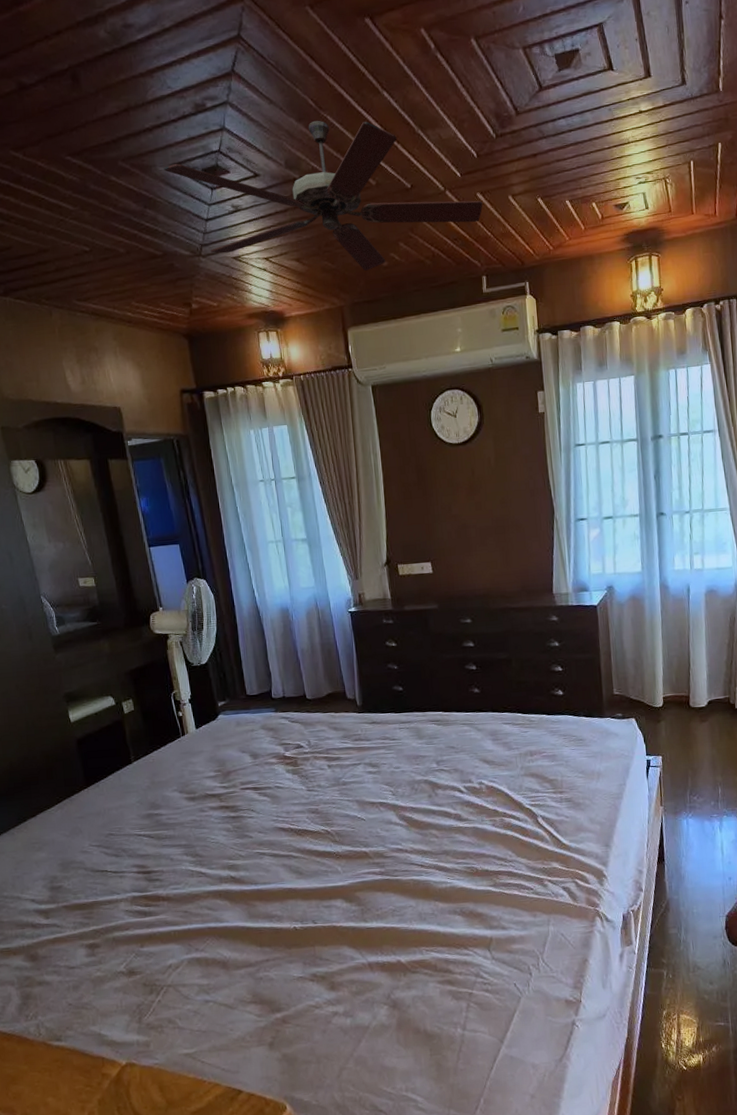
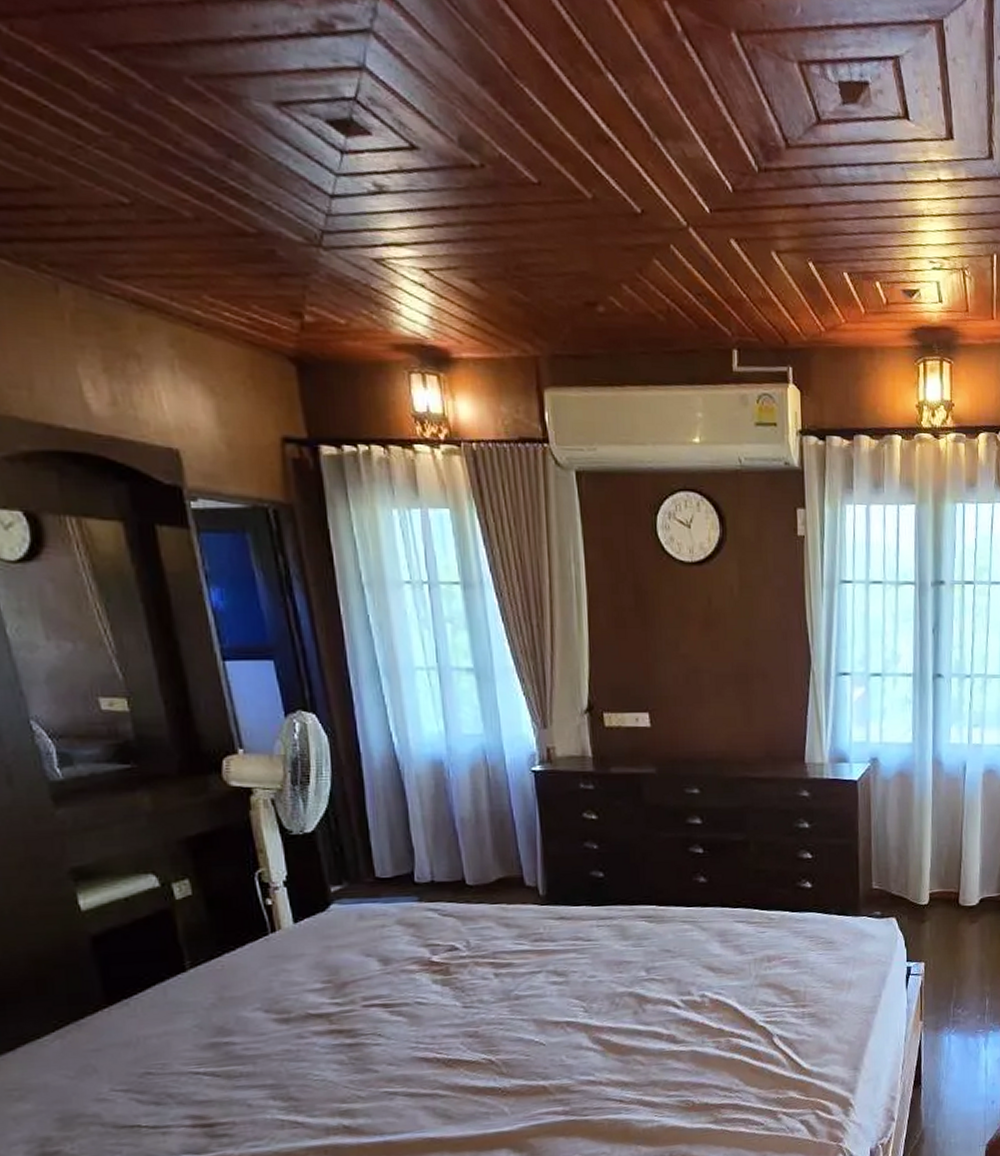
ceiling fan: present [163,120,483,271] -> none [262,90,738,314]

